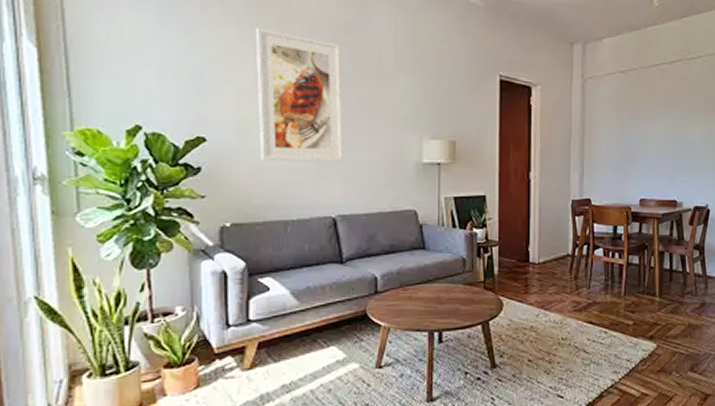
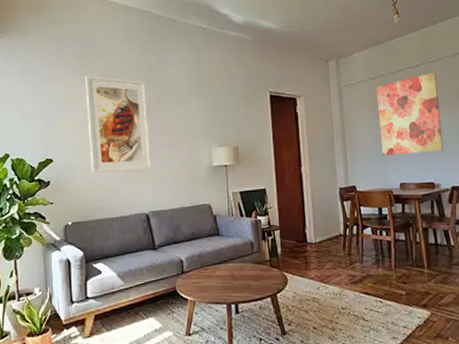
wall art: none [624,71,693,166] -> present [376,72,444,156]

